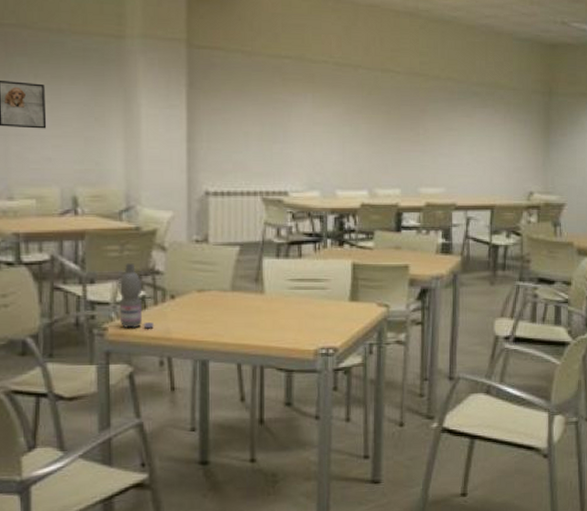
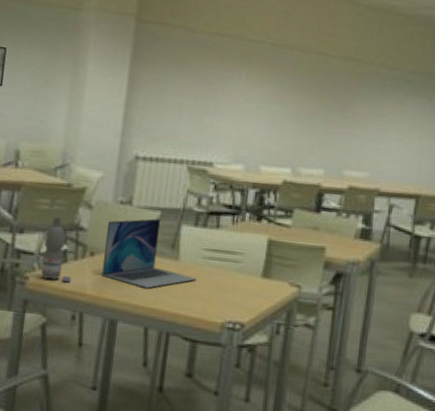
laptop: none [184,254,286,325] -> present [101,218,198,289]

